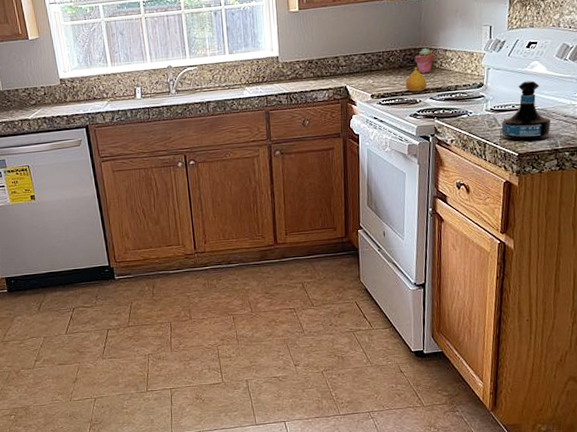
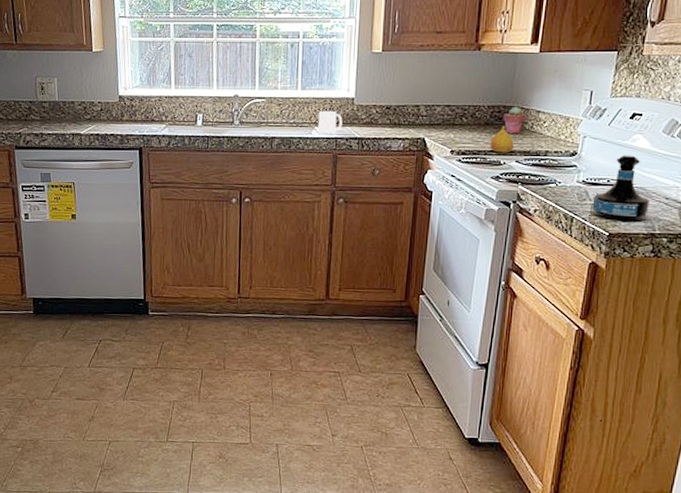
mug: none [247,70,271,93] -> present [317,110,343,134]

